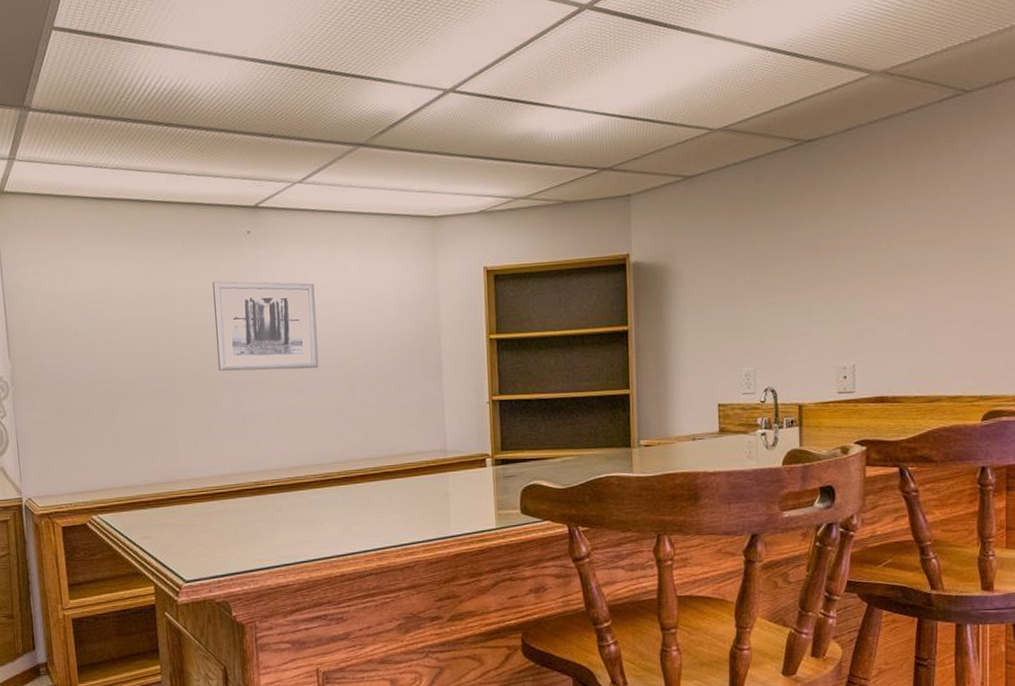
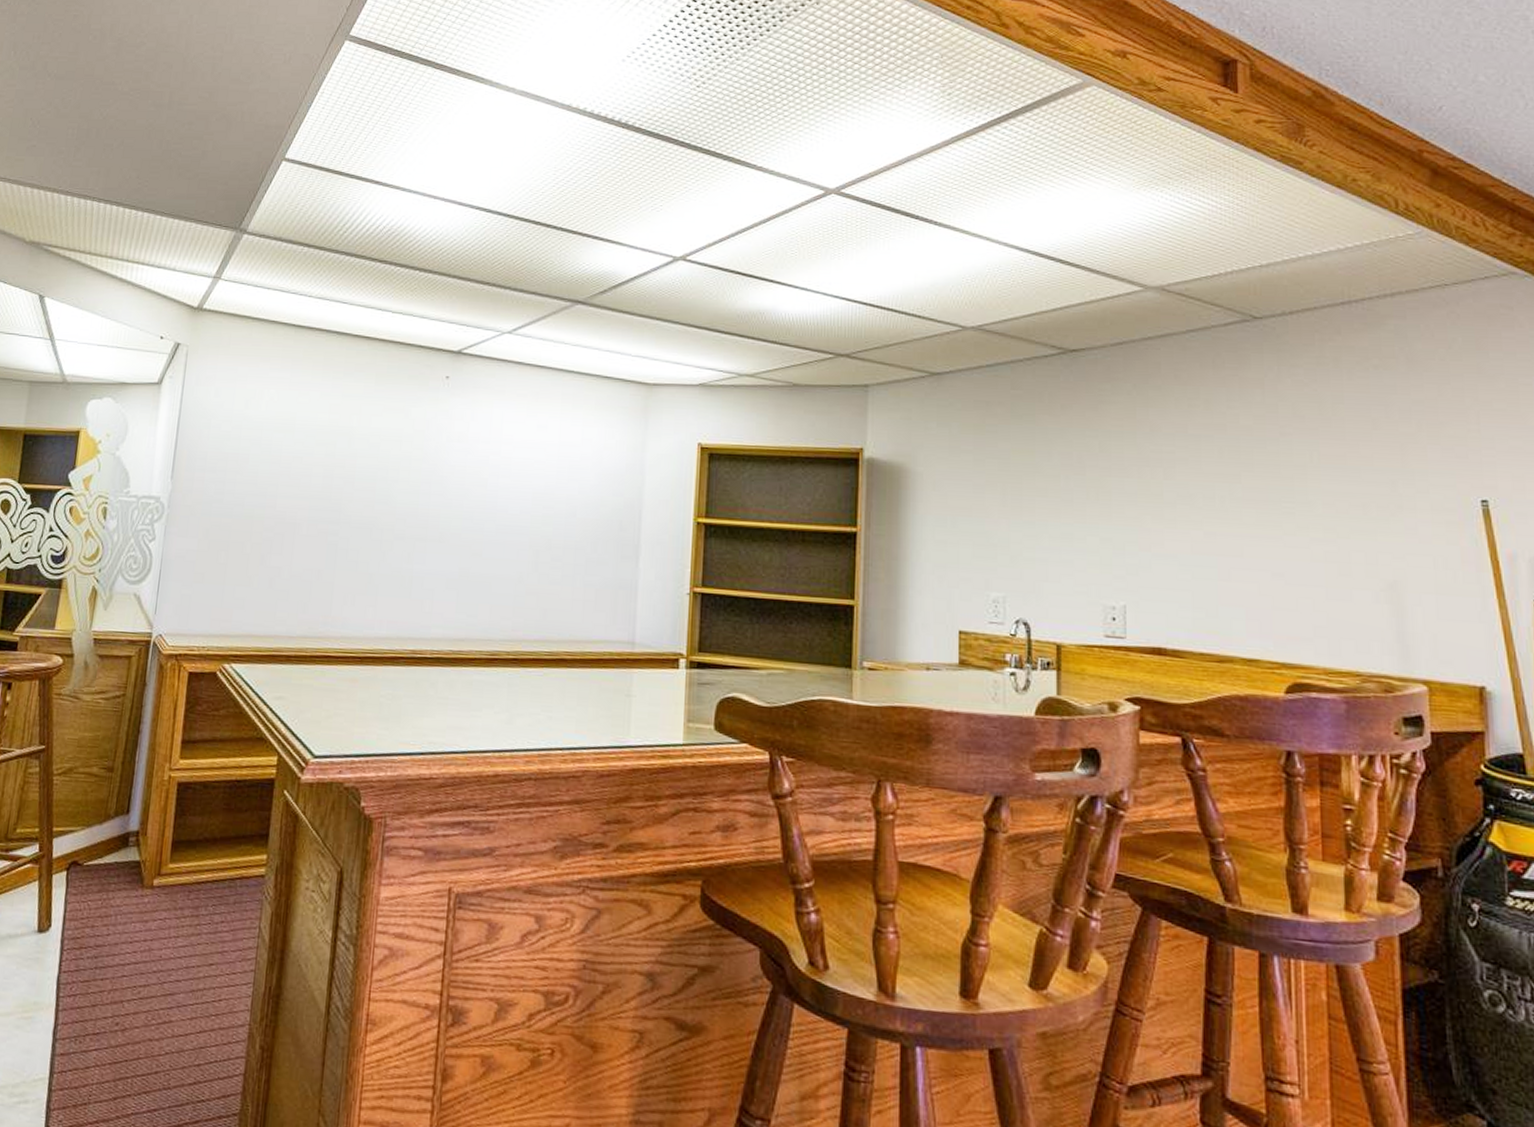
wall art: present [213,281,319,371] -> none [391,425,509,531]

